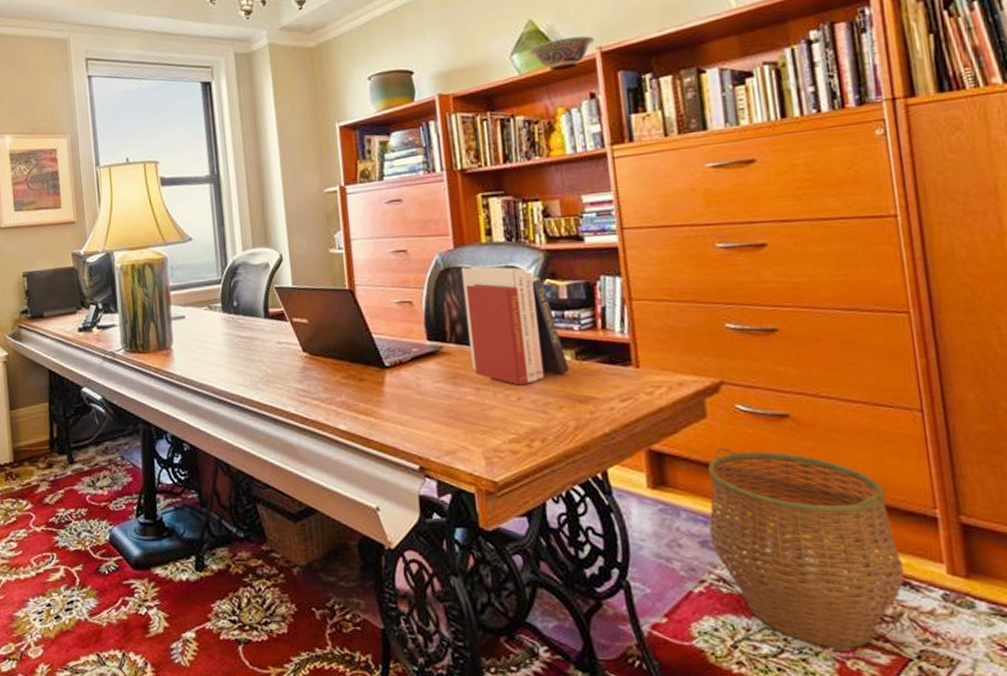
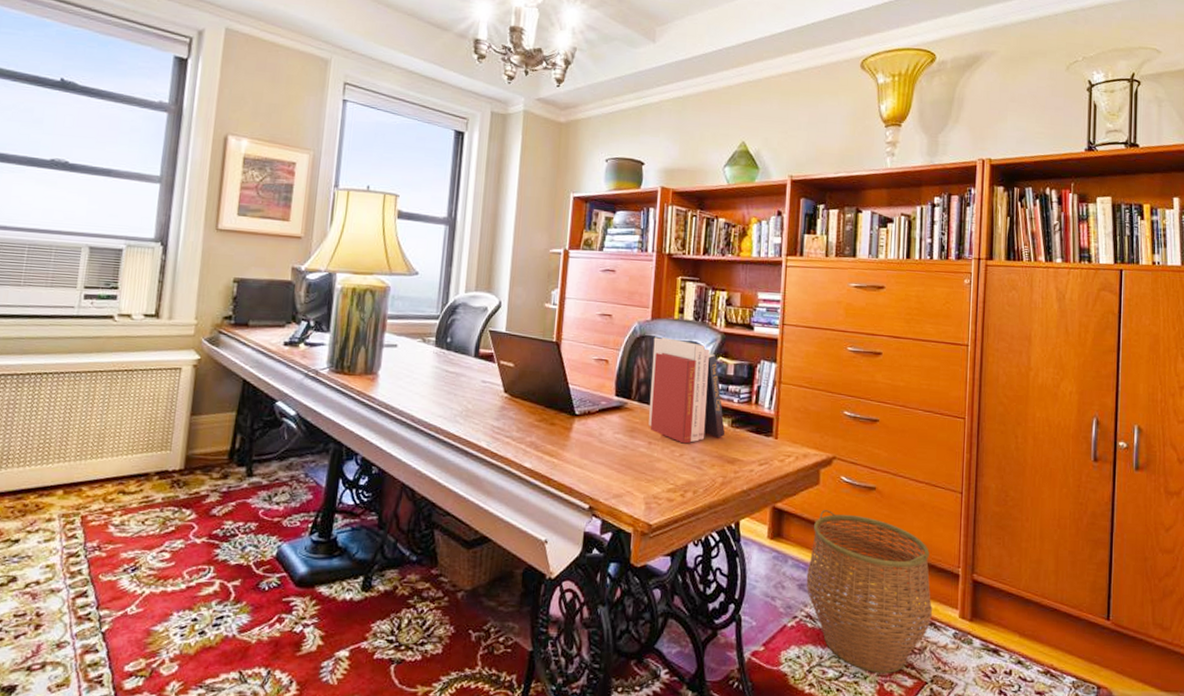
decorative bowl: present [529,35,594,72] -> none [738,162,788,189]

